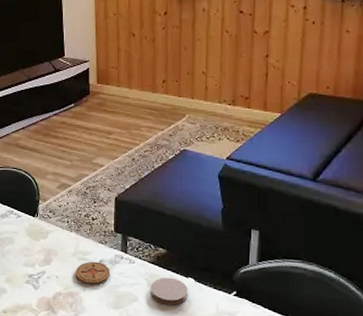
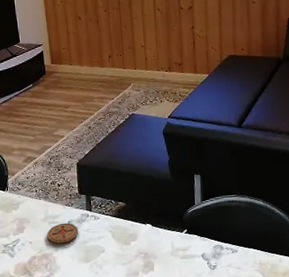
coaster: present [150,277,188,305] -> none [115,226,147,251]

